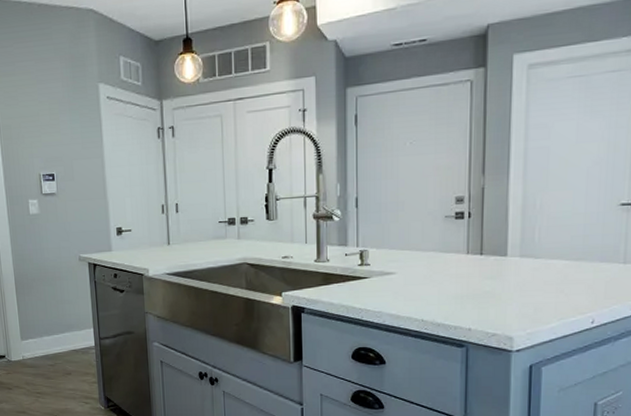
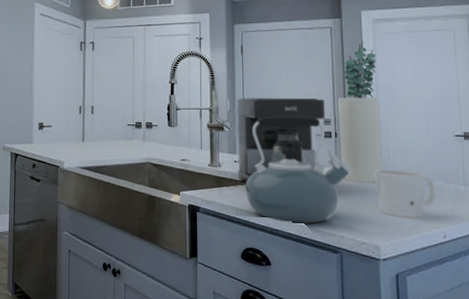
coffee maker: none [348,172,459,279] -> present [237,98,326,184]
kettle: none [358,195,487,318] -> present [245,115,352,224]
vase: none [474,95,528,268] -> present [337,41,382,183]
mug: none [514,250,589,304] -> present [375,169,437,218]

